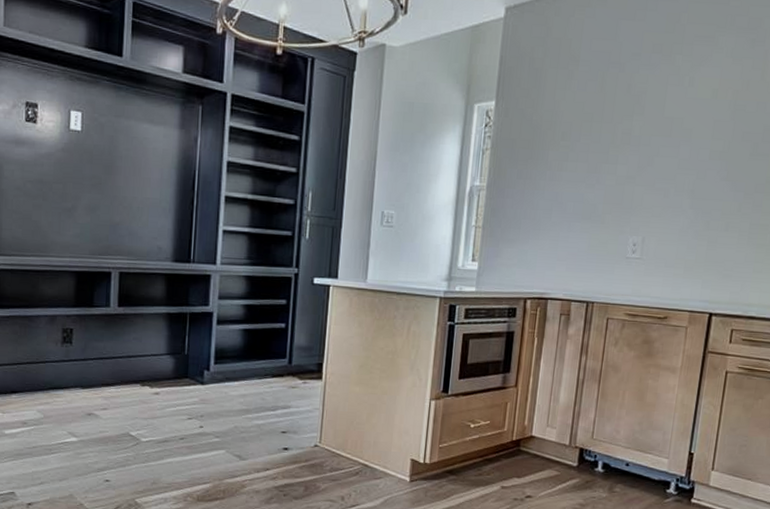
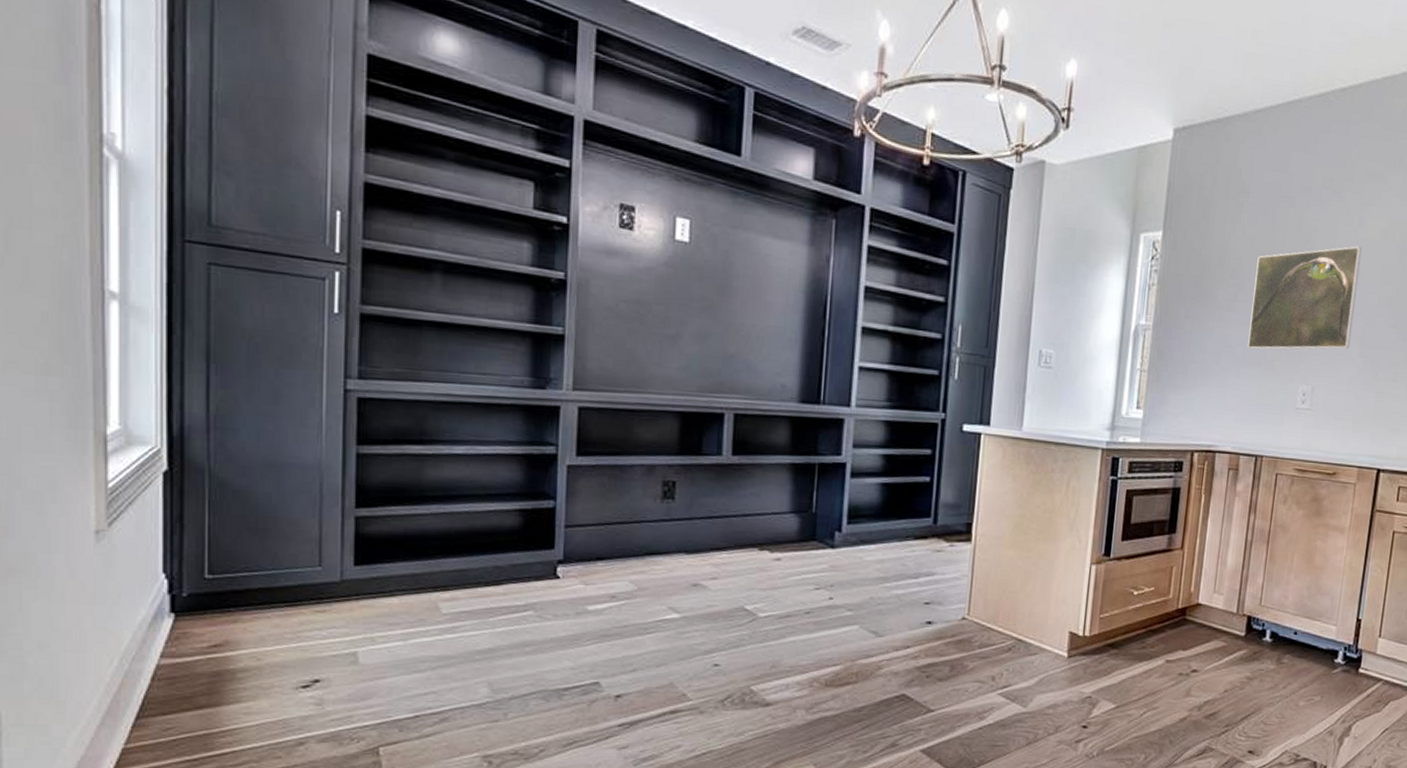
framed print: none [578,105,693,205] -> present [1247,246,1362,350]

